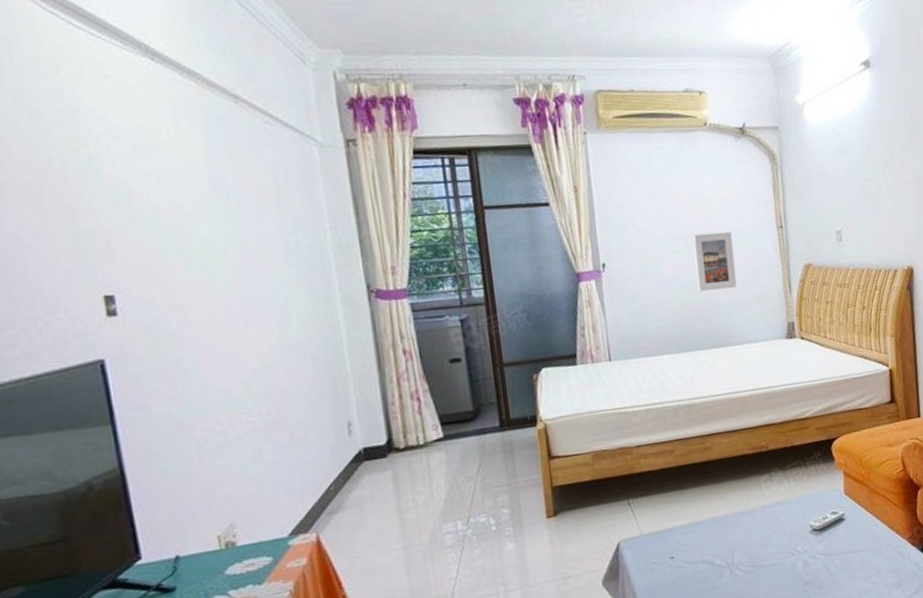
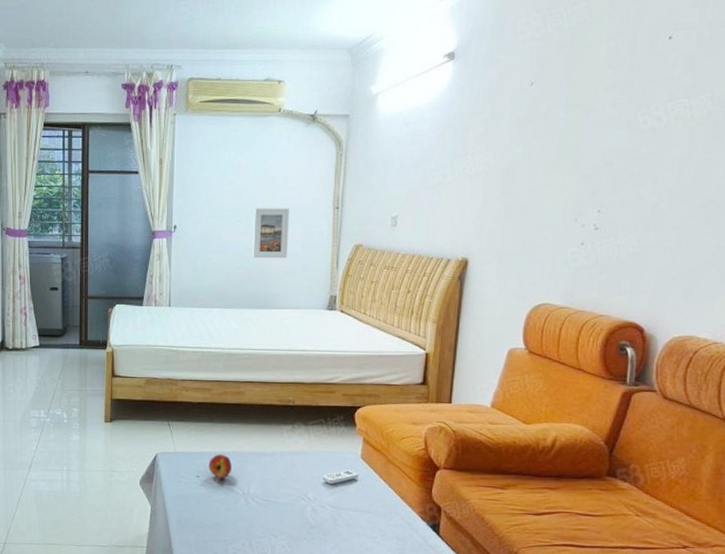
apple: none [682,524,710,555] -> present [208,454,232,479]

